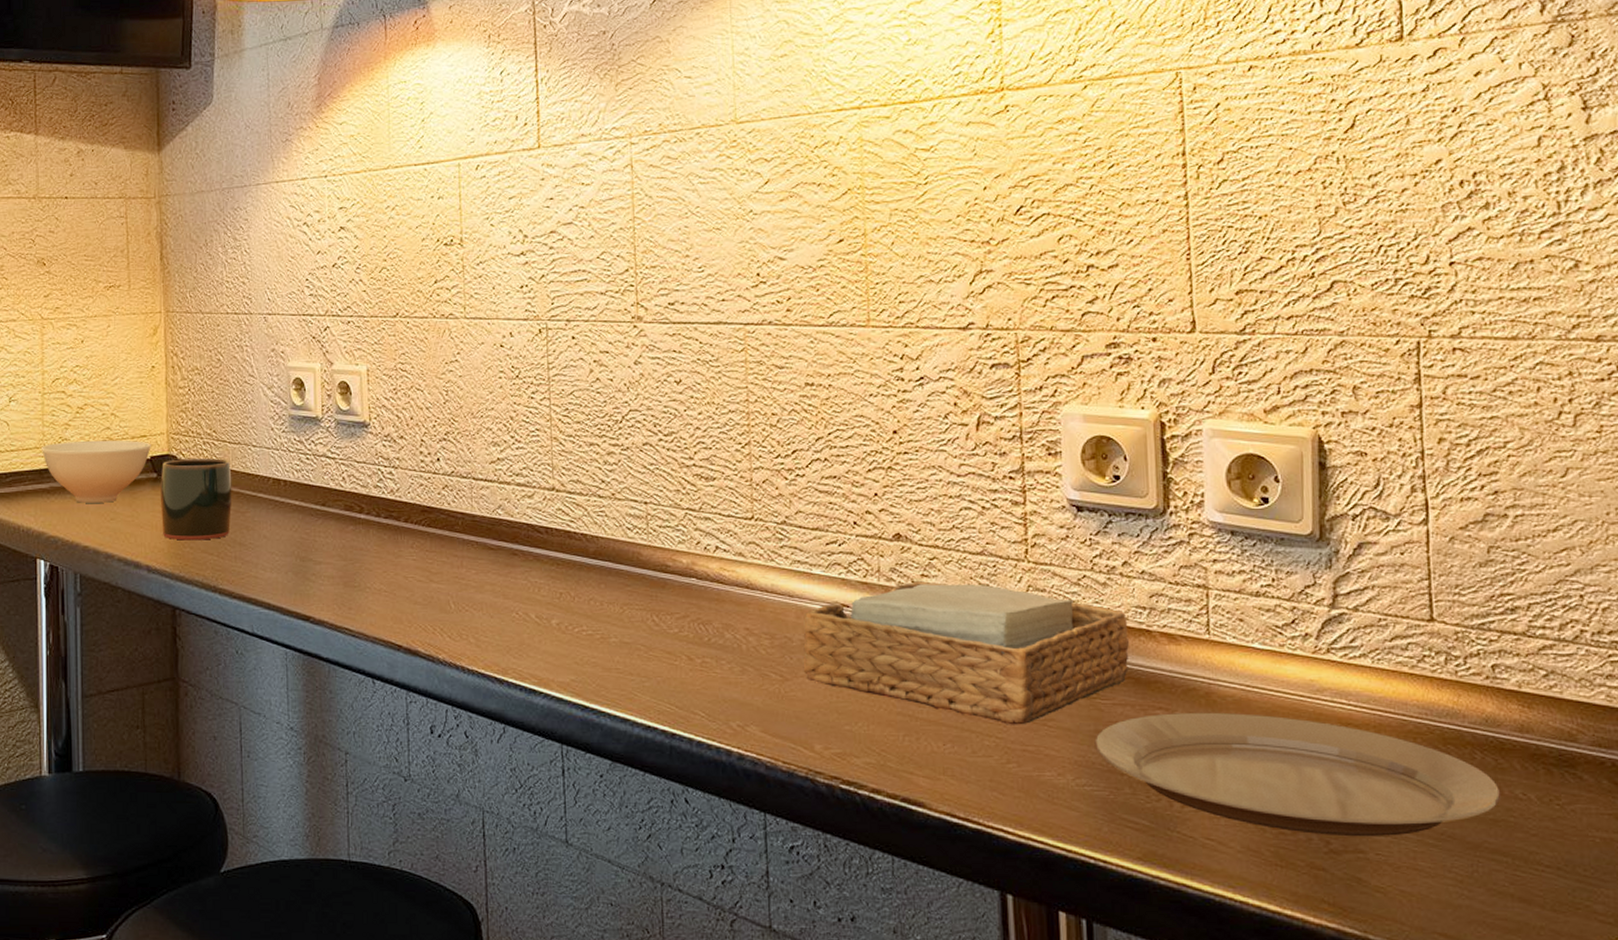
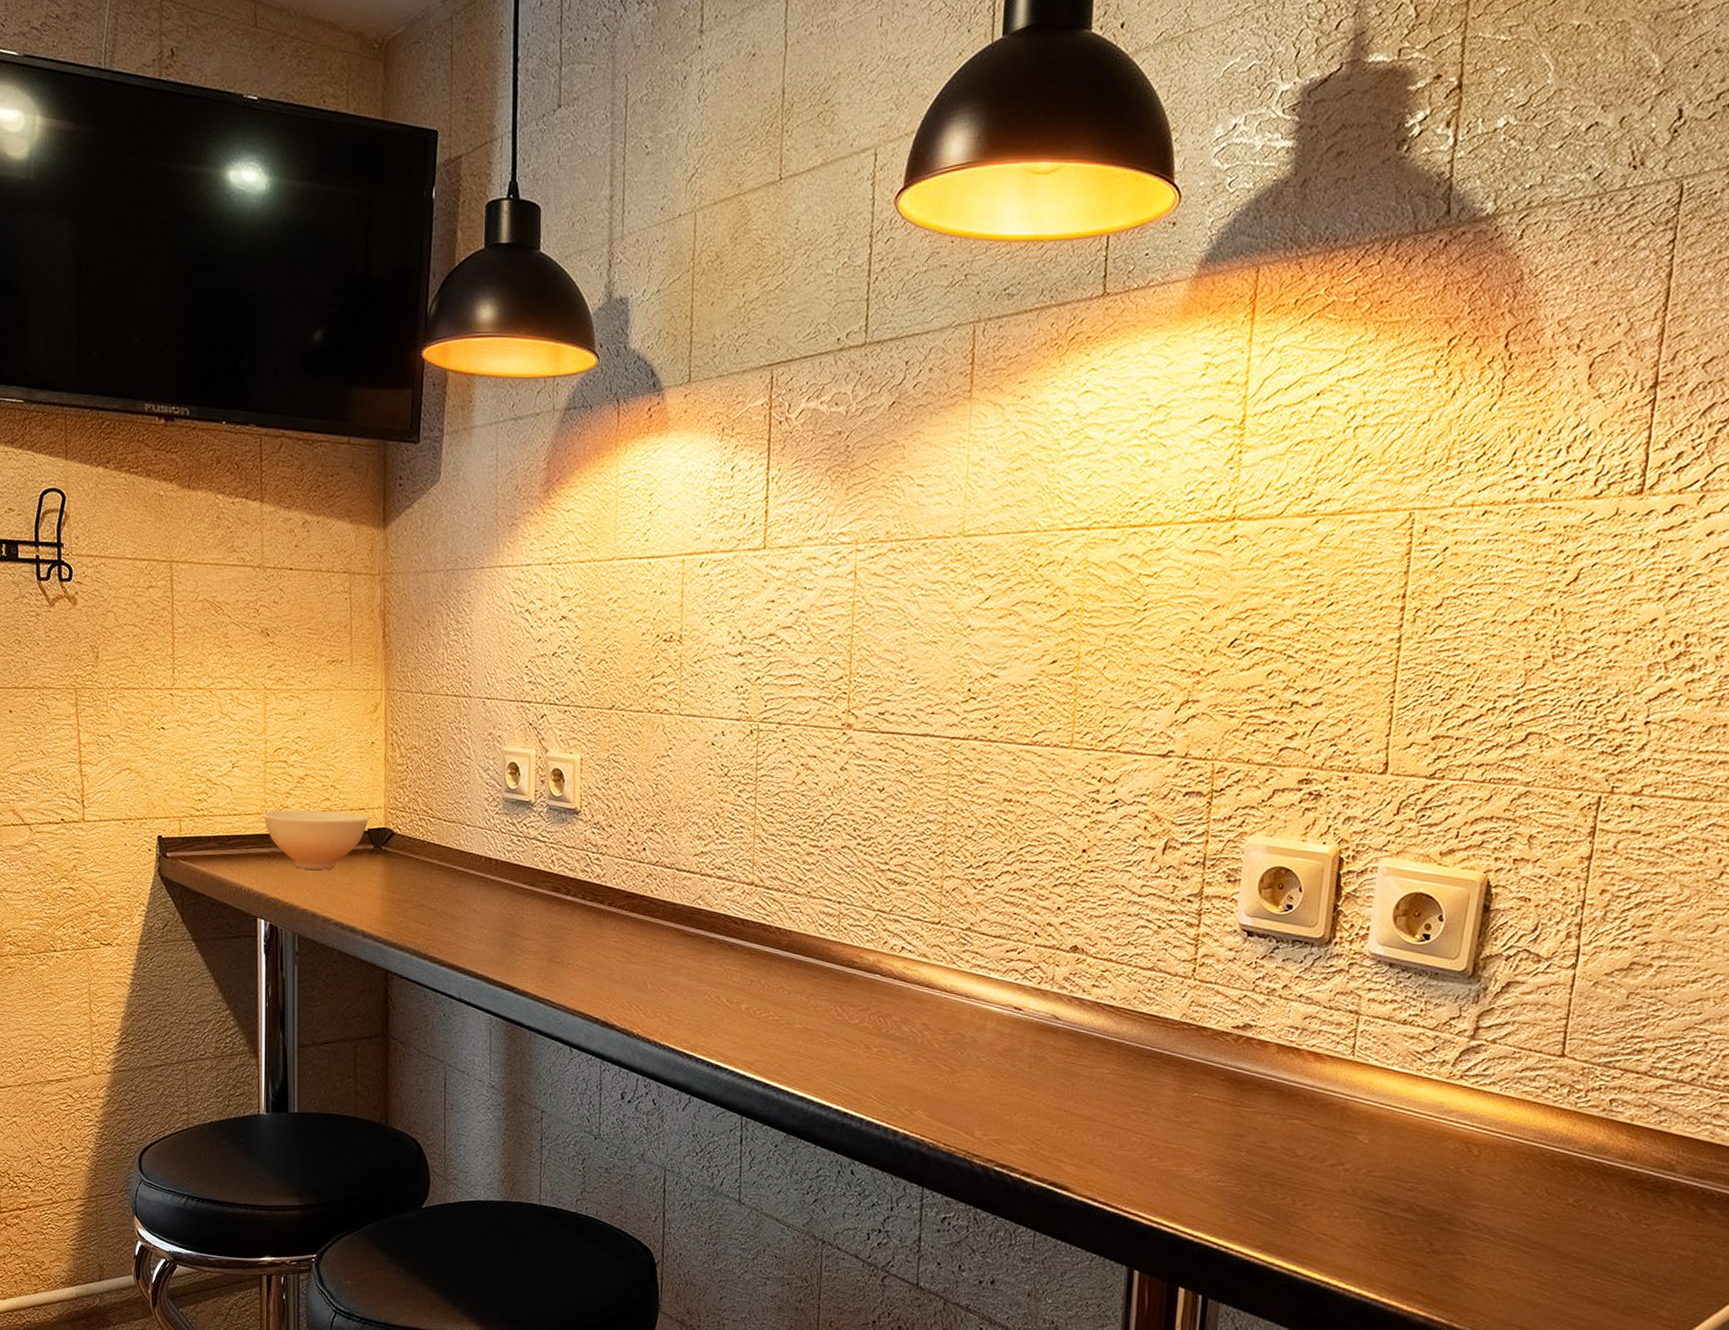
mug: present [161,458,232,541] -> none [377,833,446,911]
napkin holder: present [803,581,1129,725] -> none [971,990,1280,1125]
plate: present [1095,713,1501,836] -> none [1232,1123,1596,1242]

